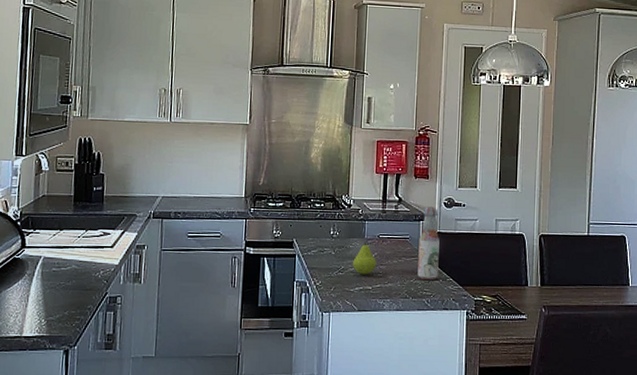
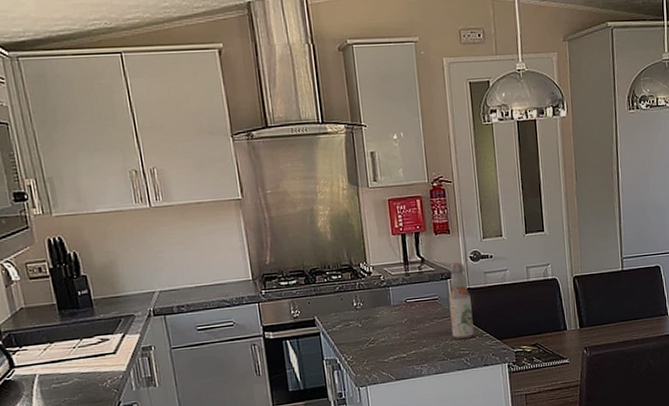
fruit: present [353,240,376,275] -> none [382,307,408,343]

